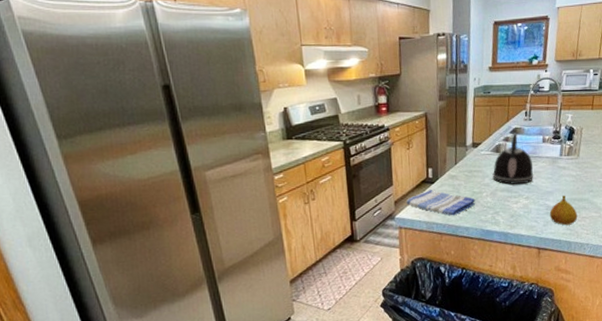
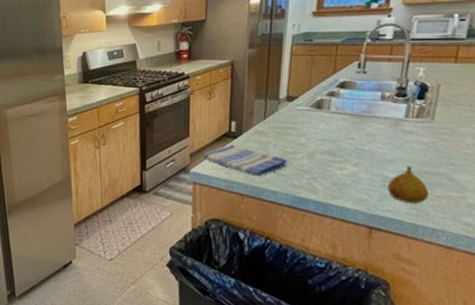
kettle: present [492,133,534,185] -> none [310,87,367,148]

